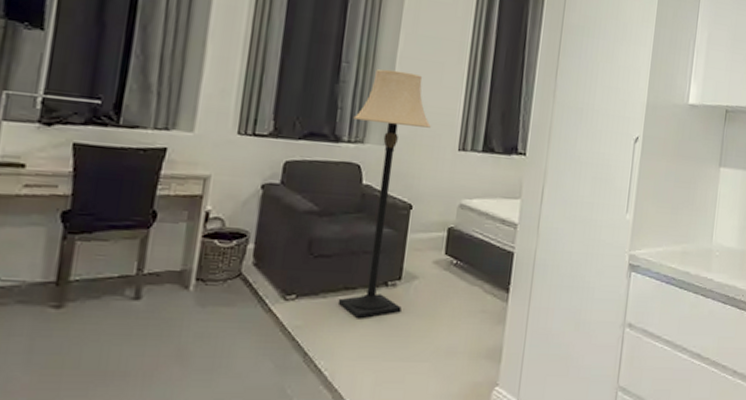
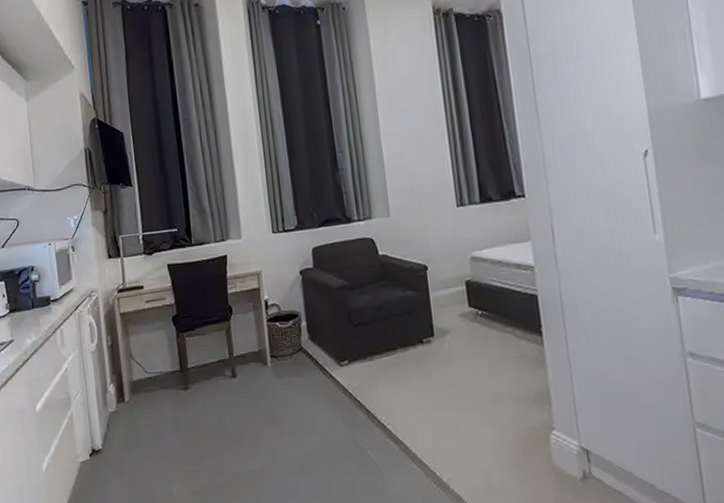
lamp: present [337,69,431,319] -> none [357,146,441,376]

